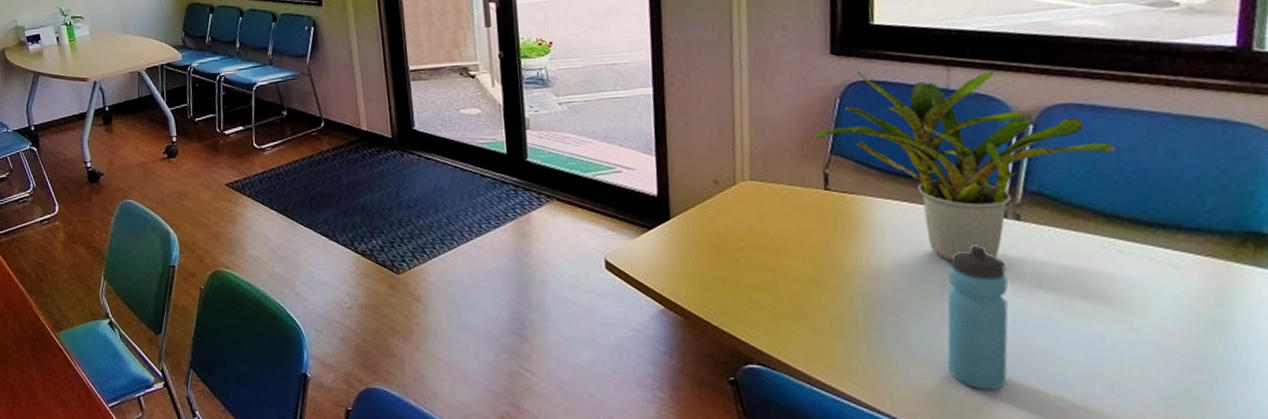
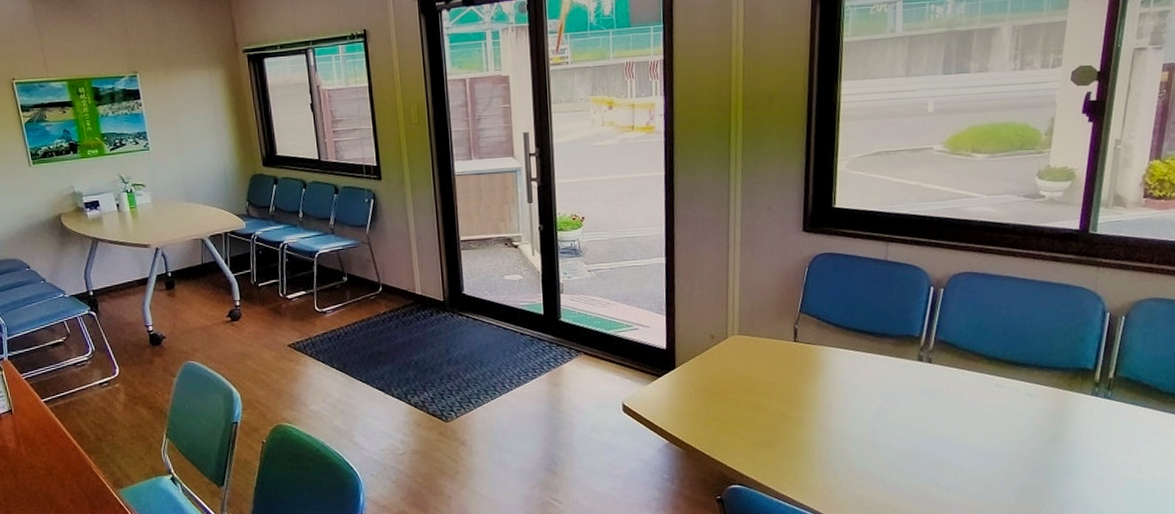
potted plant: present [813,69,1116,262] -> none [787,244,998,397]
water bottle: present [947,245,1009,389] -> none [876,383,921,495]

